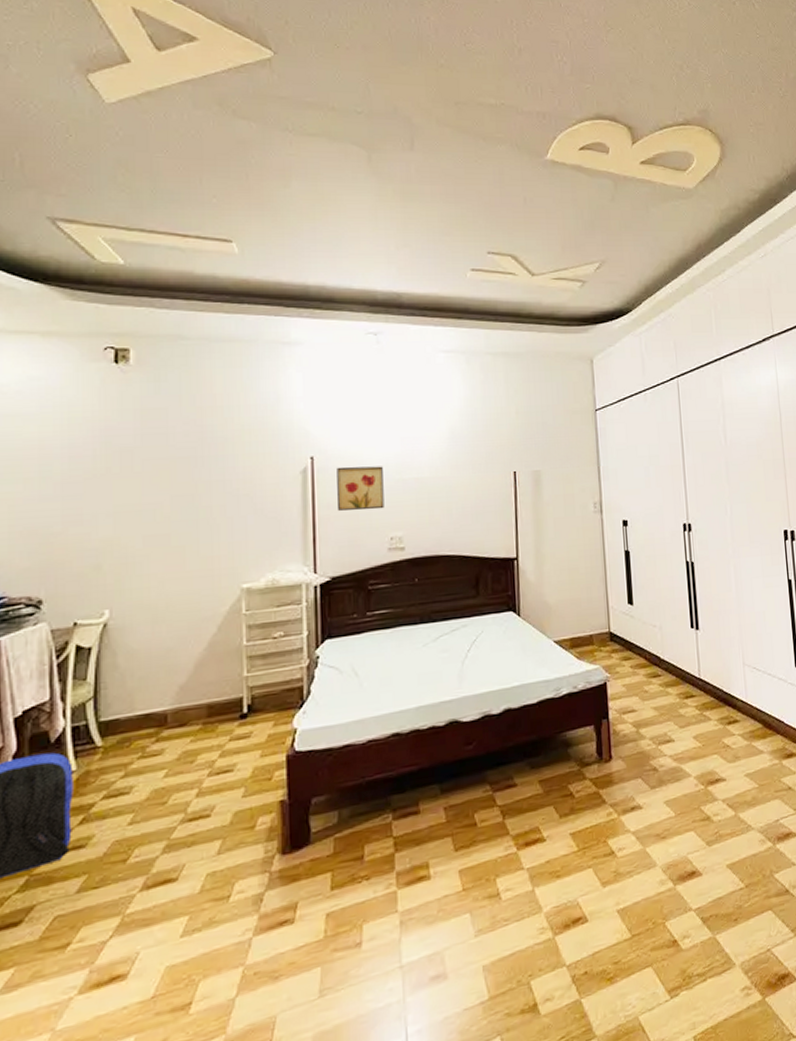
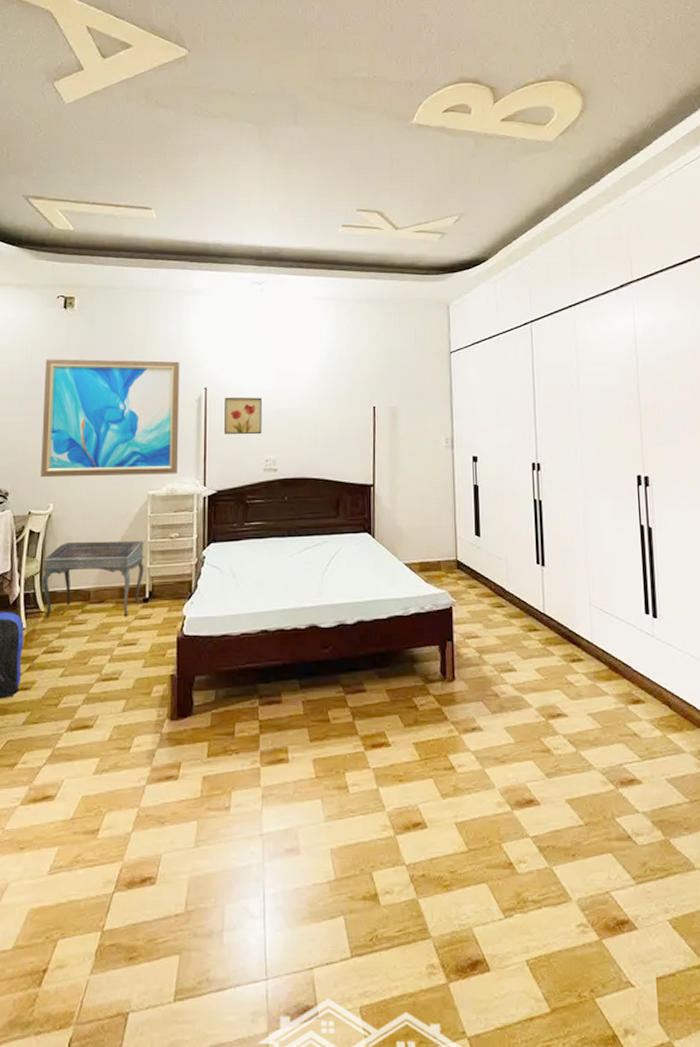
wall art: none [89,426,281,578] -> present [41,359,180,478]
writing desk: none [95,644,241,754] -> present [41,540,146,618]

